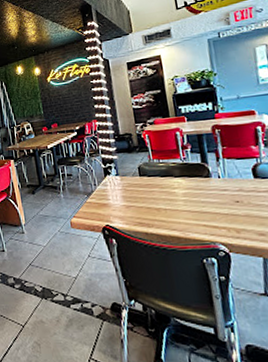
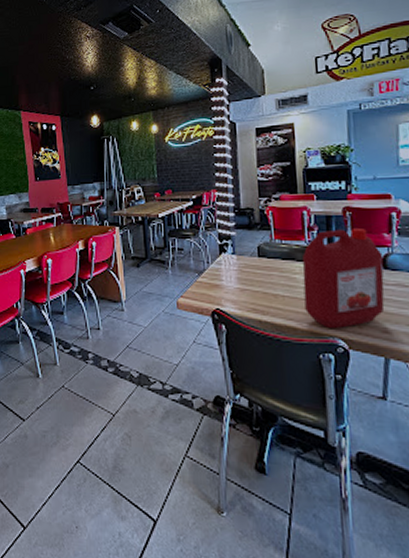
ketchup jug: none [179,142,259,236] -> present [302,227,385,329]

